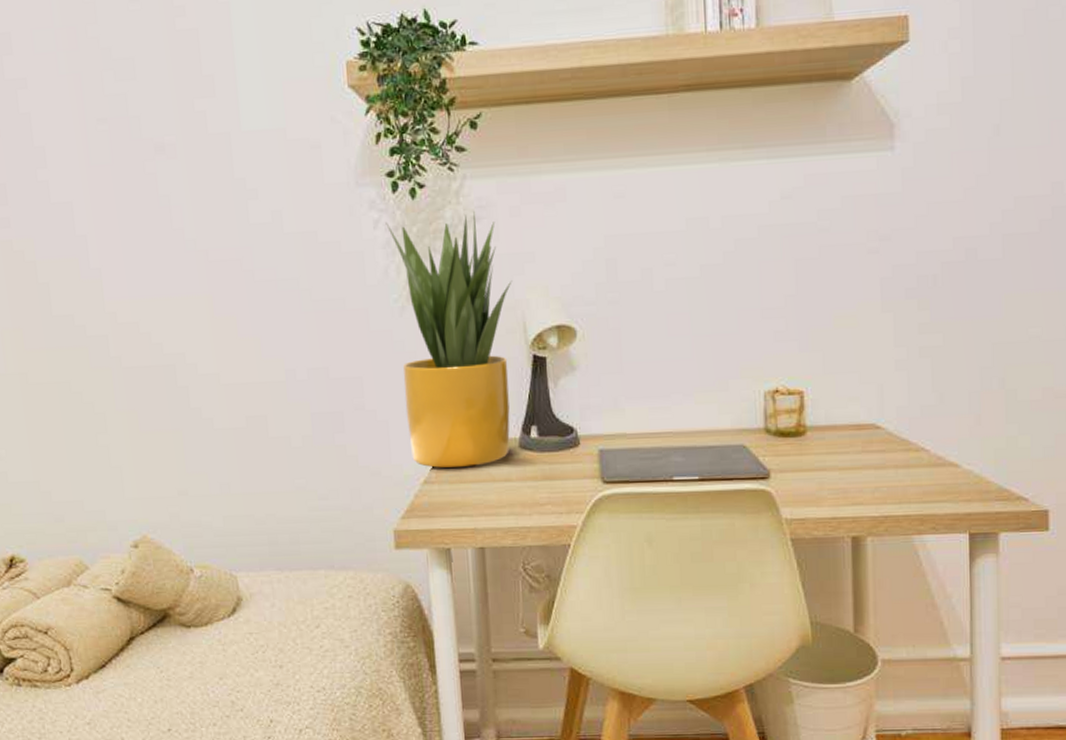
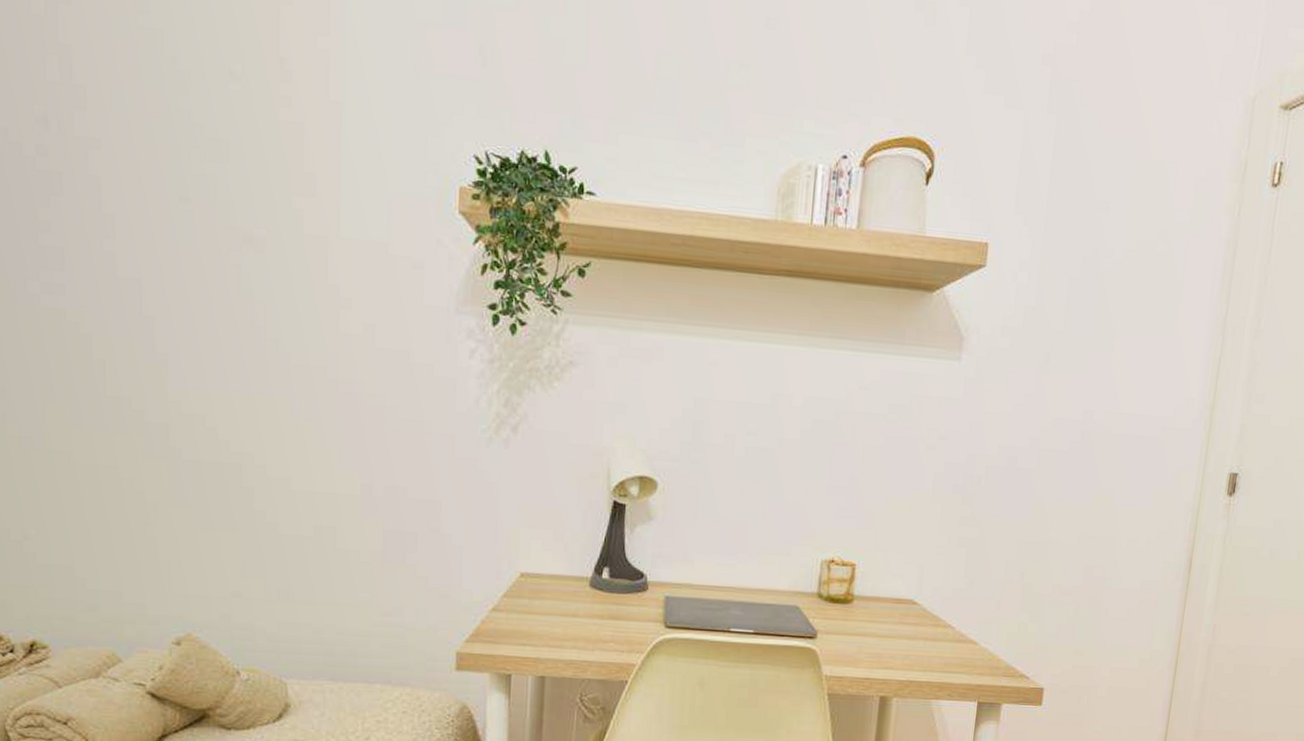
planter: present [386,211,512,468] -> none [481,354,602,599]

